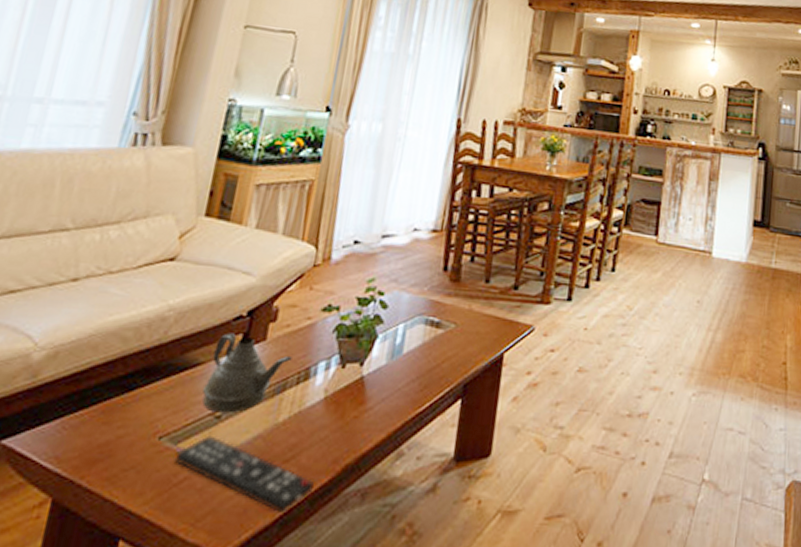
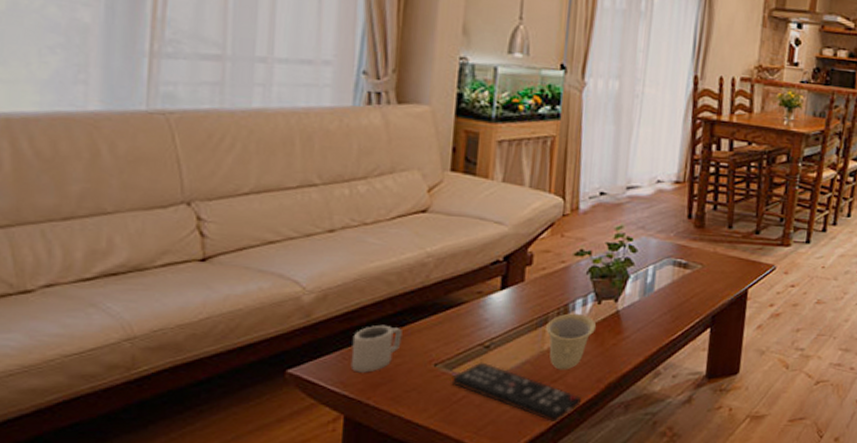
cup: none [68,388,131,446] -> present [350,324,402,373]
teapot: present [203,333,292,413] -> none [470,276,551,344]
cup: none [283,378,338,448] -> present [546,313,597,370]

